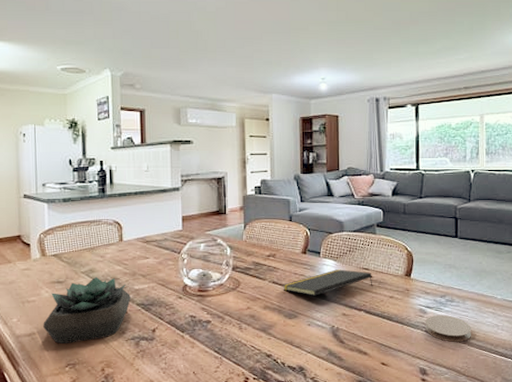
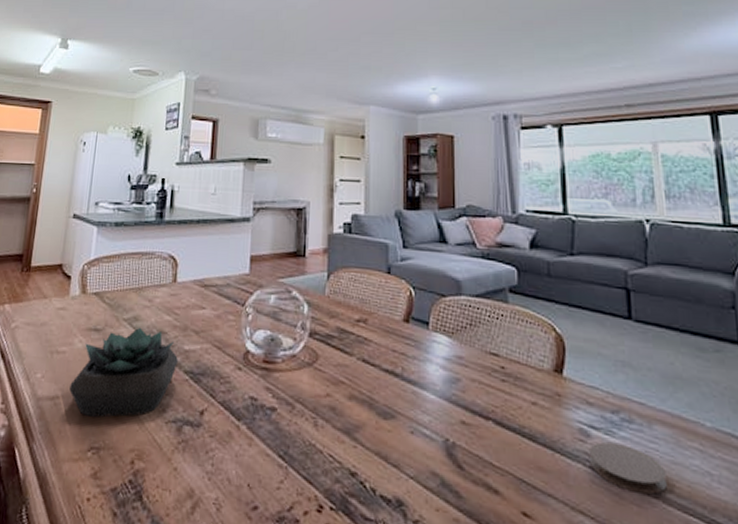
notepad: present [282,269,373,296] -> none [375,350,506,388]

